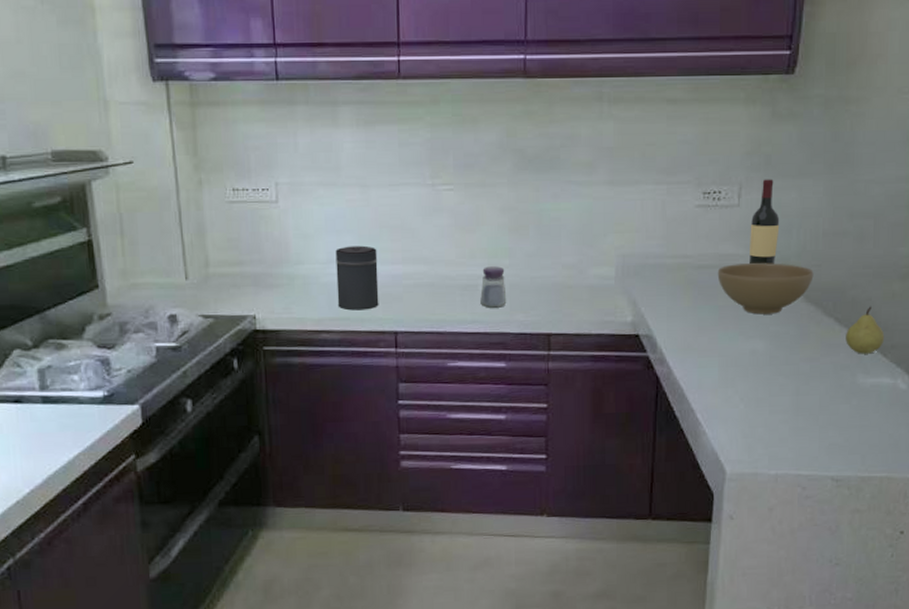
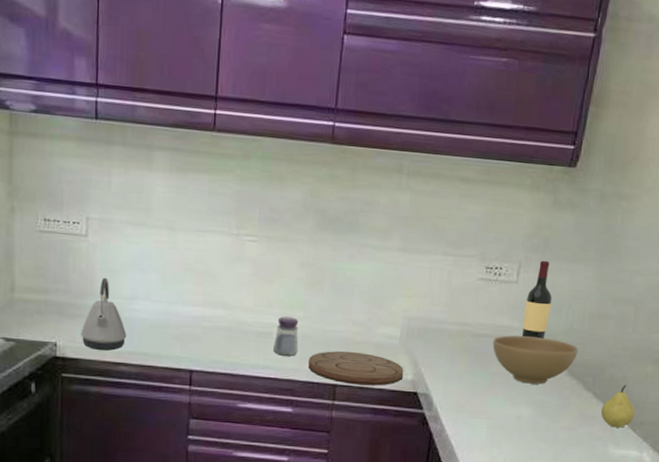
kettle: none [279,243,327,320] -> present [81,277,127,352]
cylinder: present [335,245,379,311] -> none [137,284,180,347]
cutting board: none [519,296,622,332] -> present [308,350,404,386]

